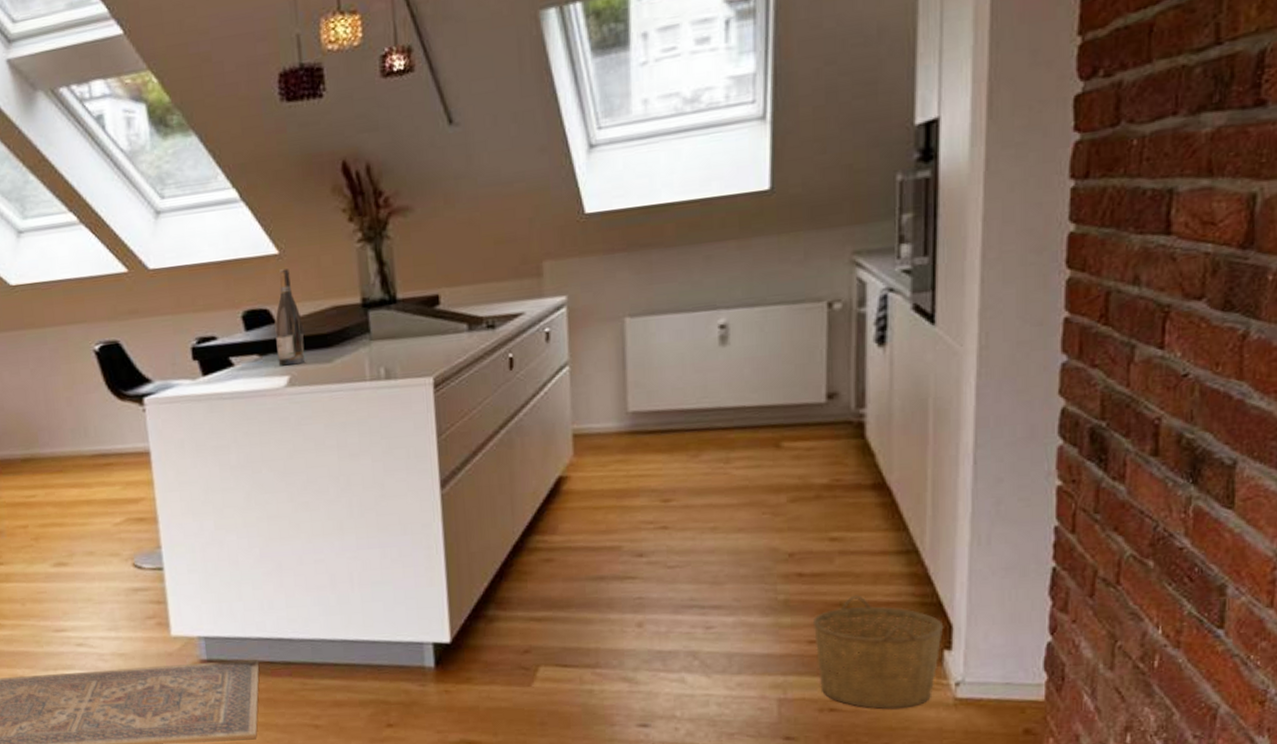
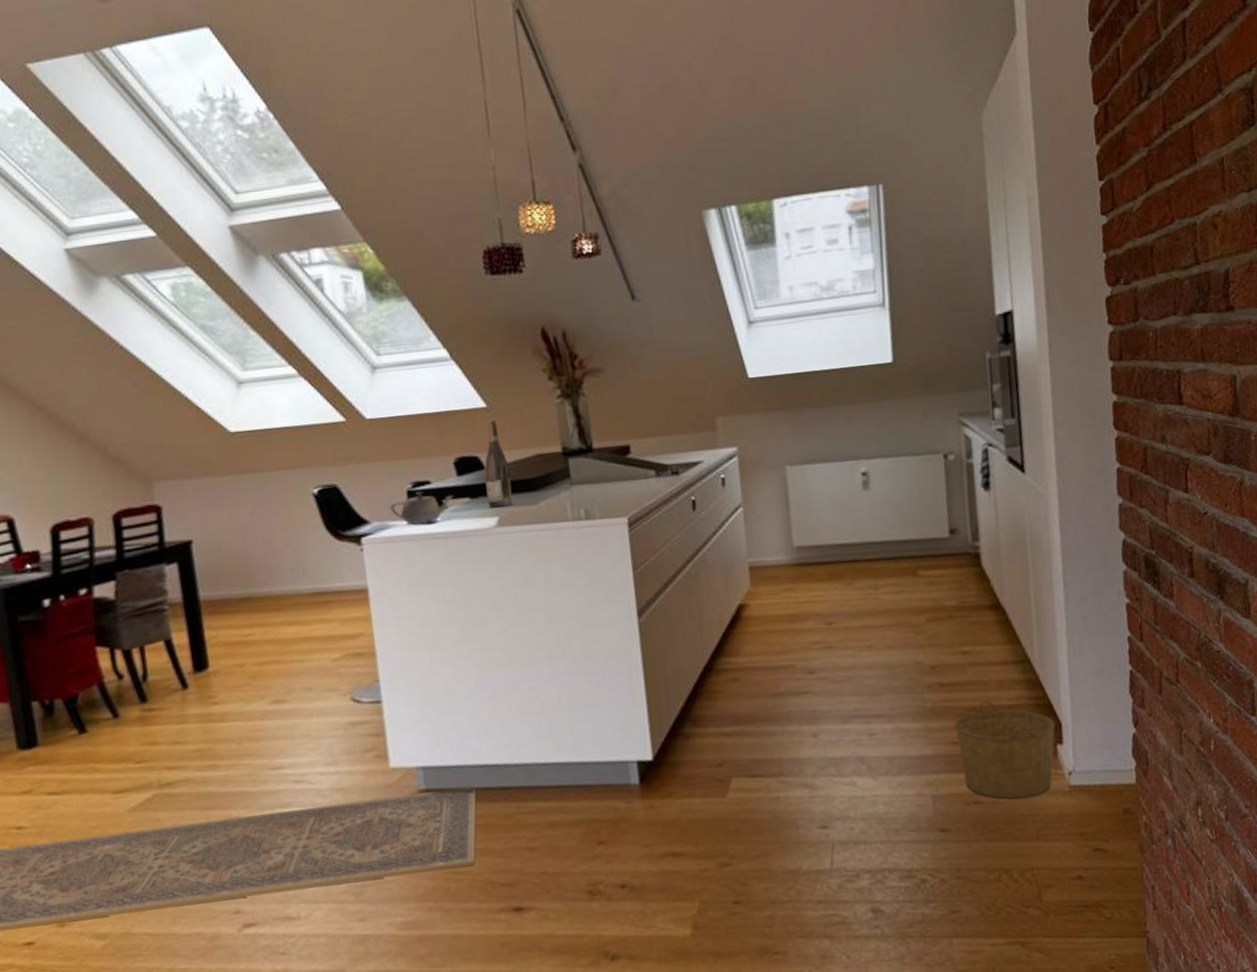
teapot: none [174,348,242,385] -> present [390,492,454,525]

